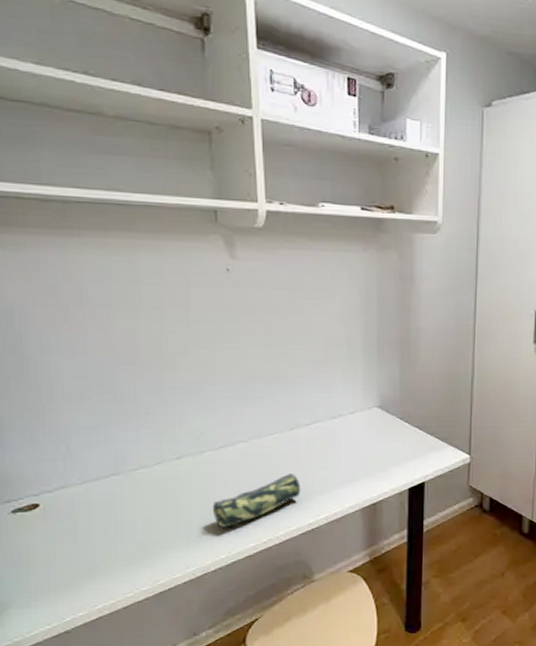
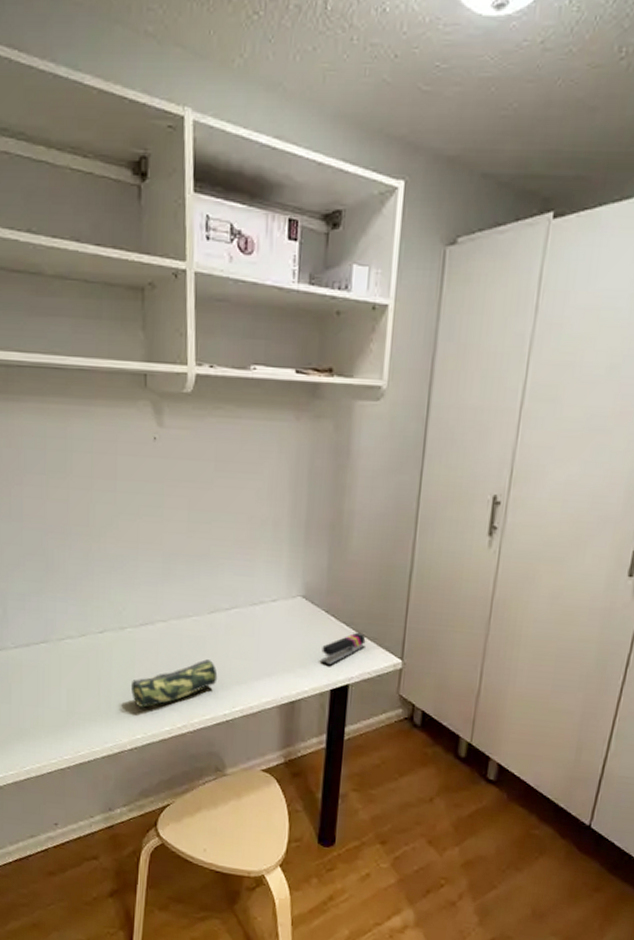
stapler: none [398,434,437,467] -> present [321,632,366,666]

